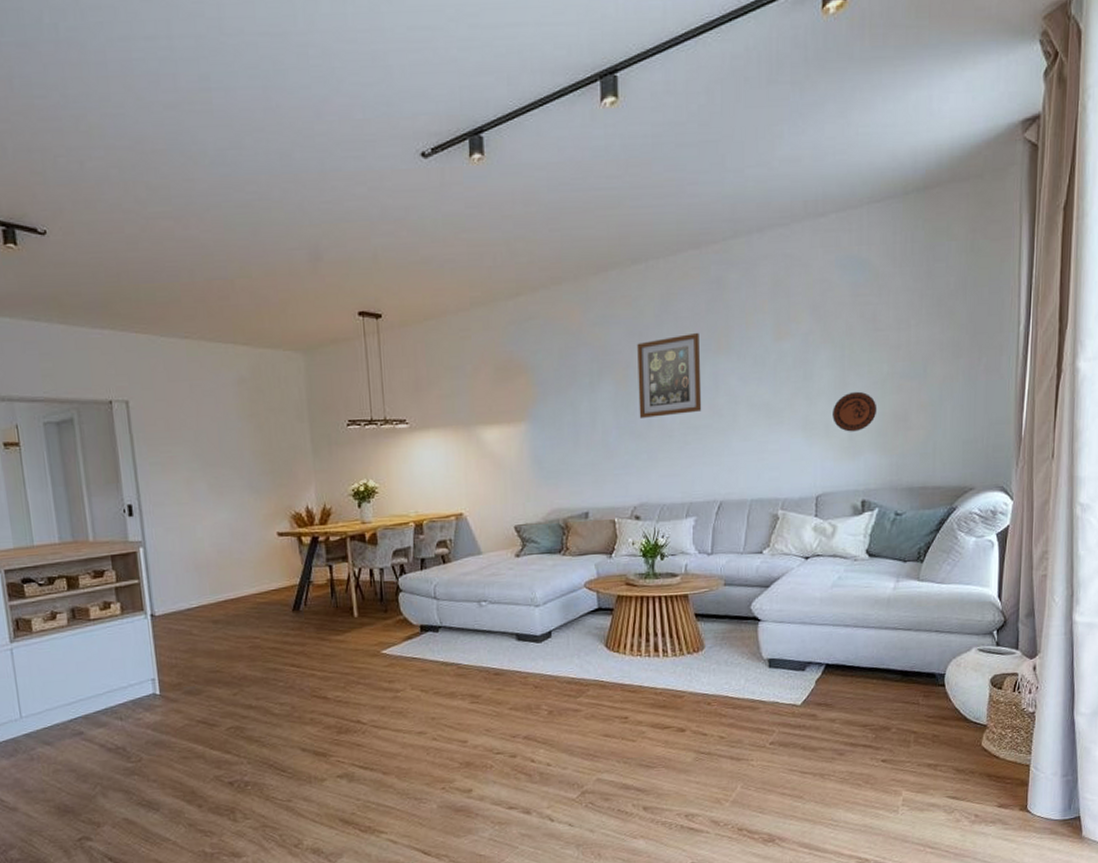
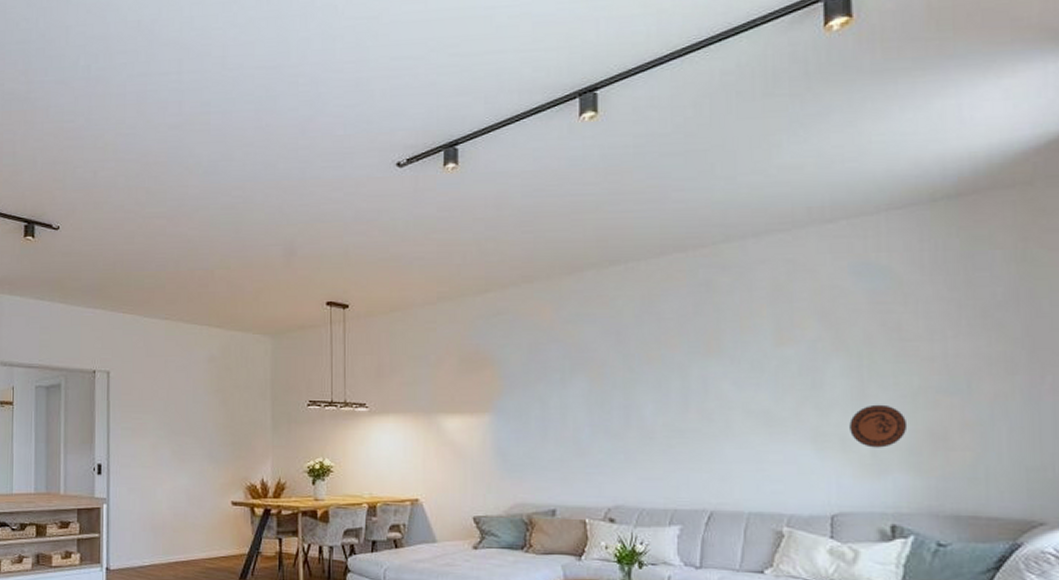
wall art: present [637,332,702,418] -> none [614,334,688,417]

